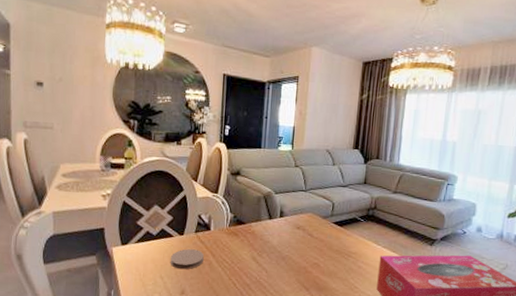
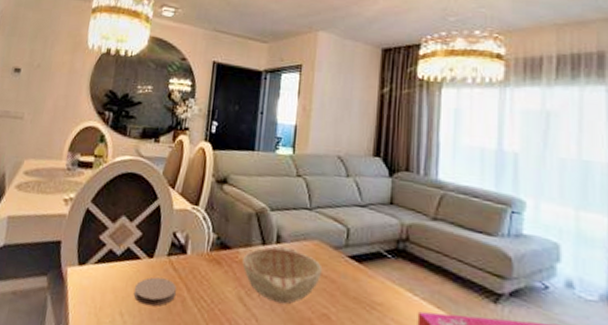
decorative bowl: none [254,219,314,259] -> present [242,245,323,305]

